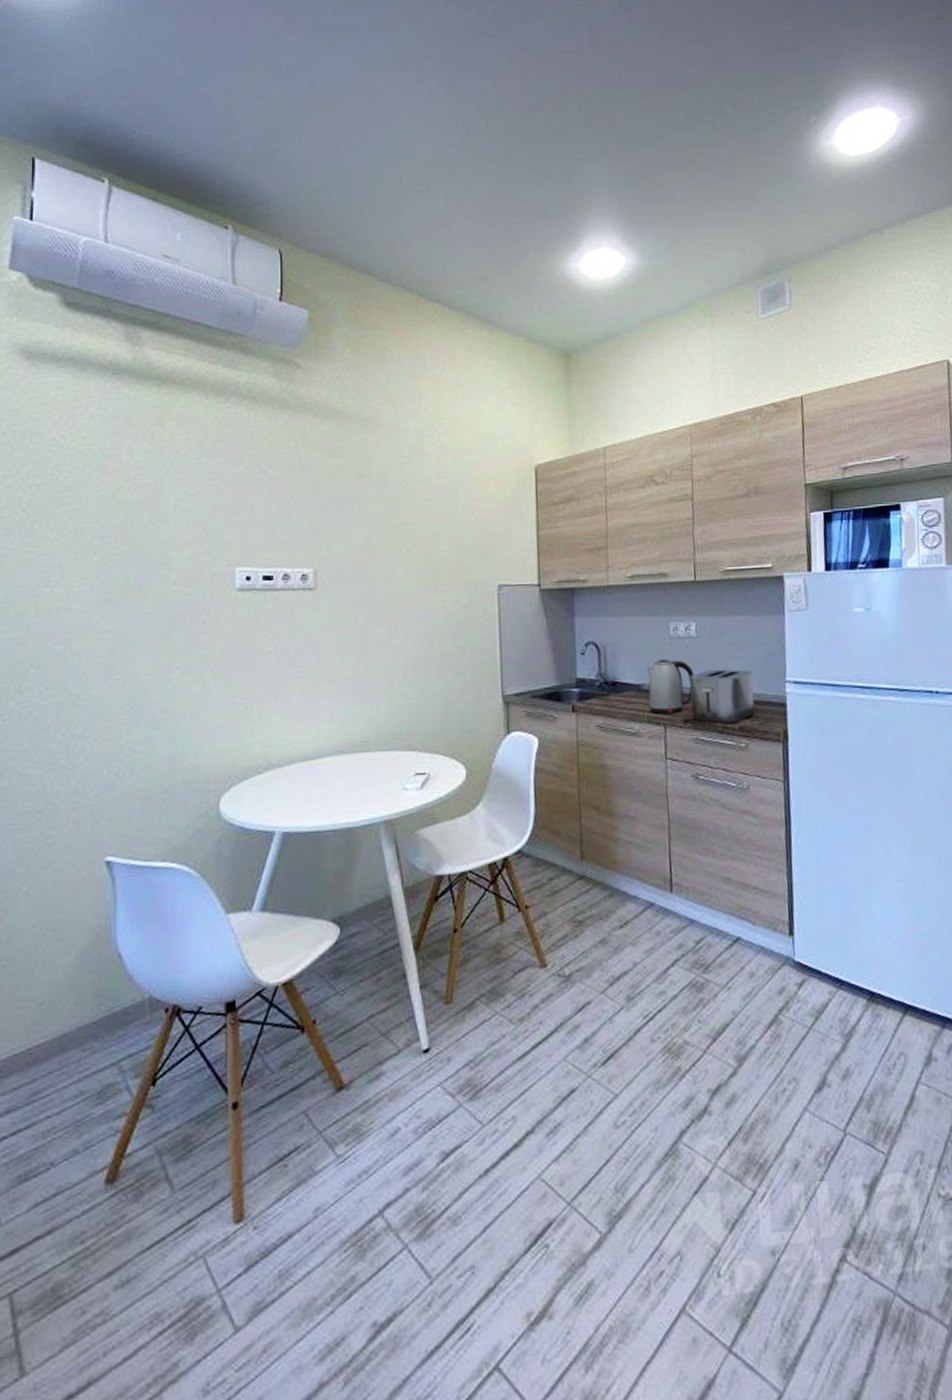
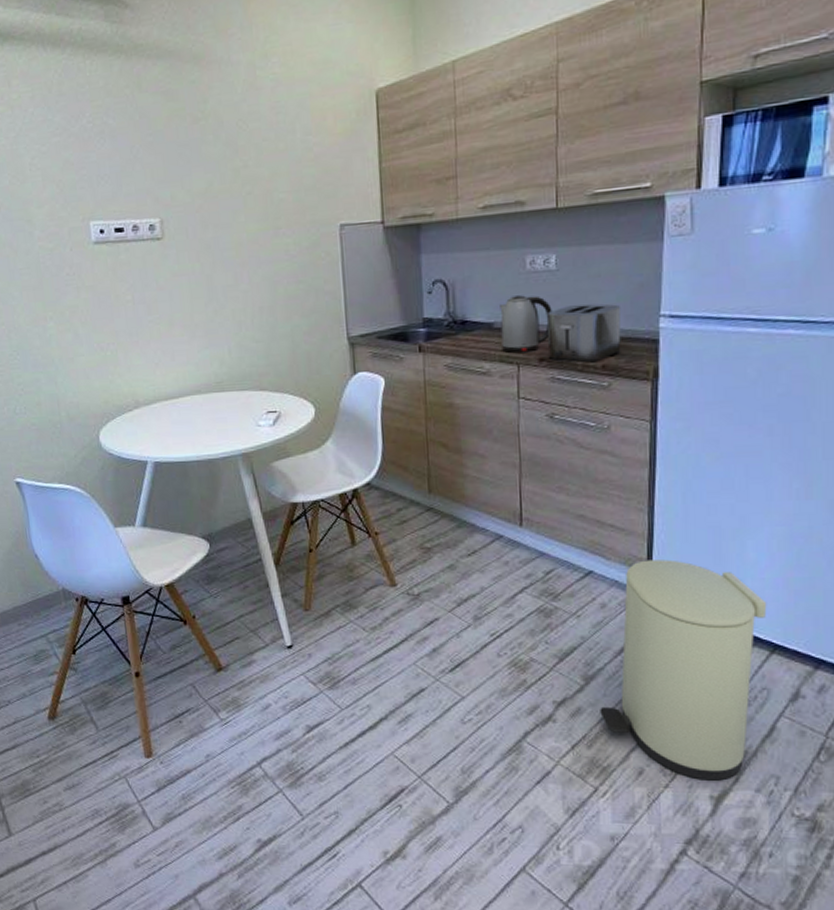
pedal bin: none [753,921,897,1167] -> present [600,559,767,781]

